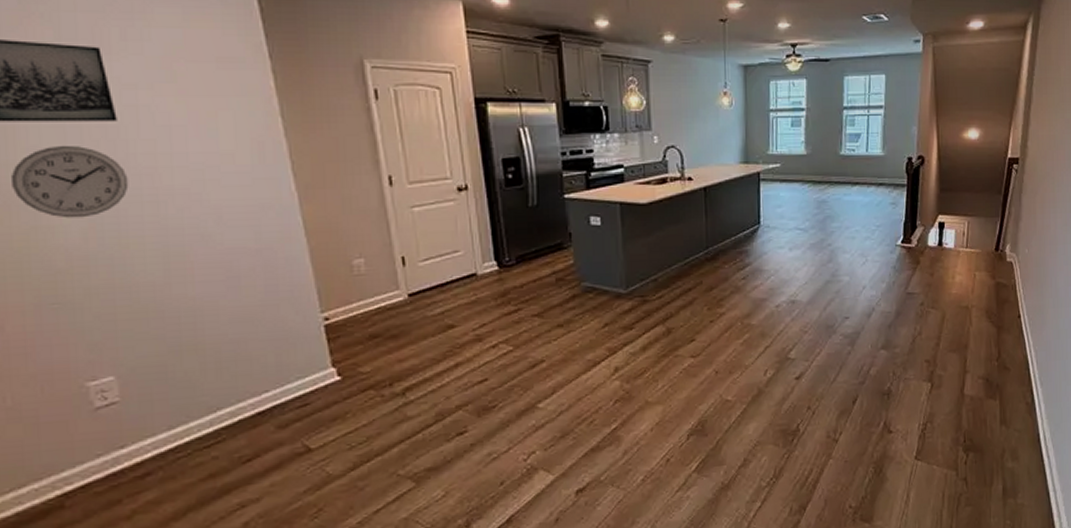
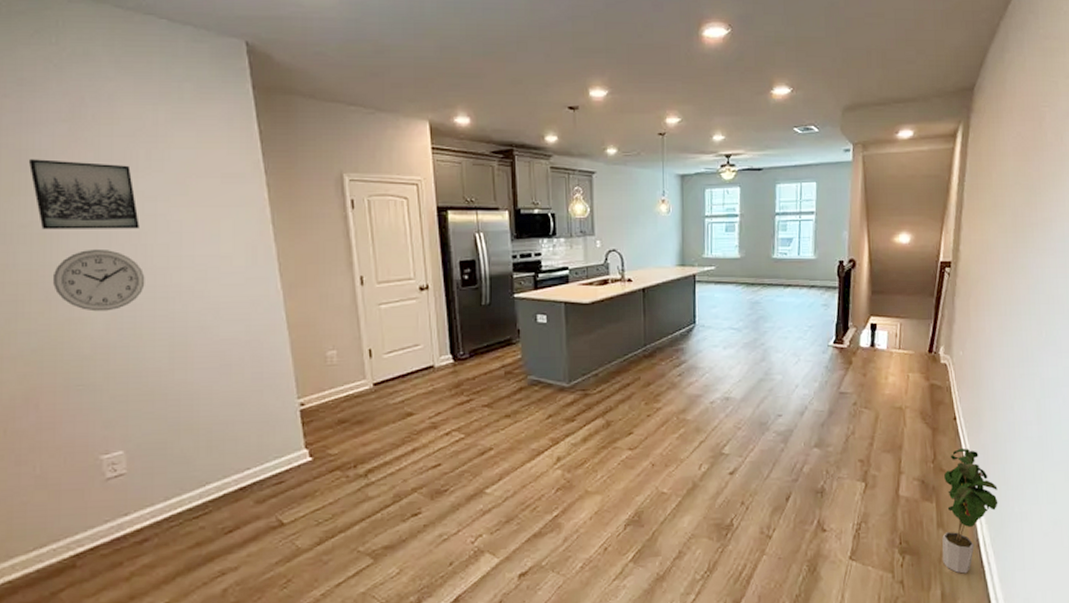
potted plant: none [1004,345,1059,468] -> present [942,447,998,574]

